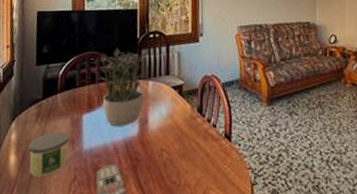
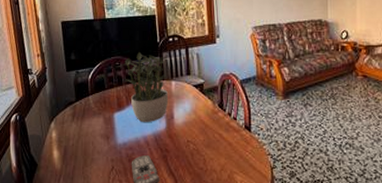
candle: present [28,132,70,177] -> none [68,129,104,168]

